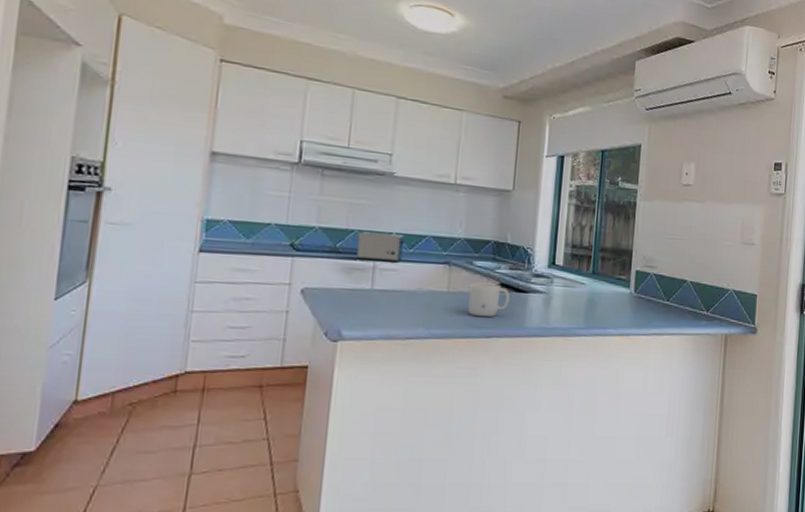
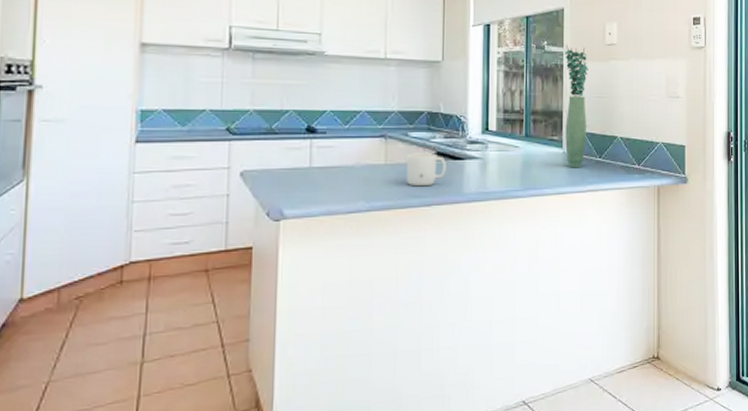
toaster: present [355,231,405,264] -> none [292,111,340,141]
vase: none [632,182,662,310] -> present [565,45,588,168]

